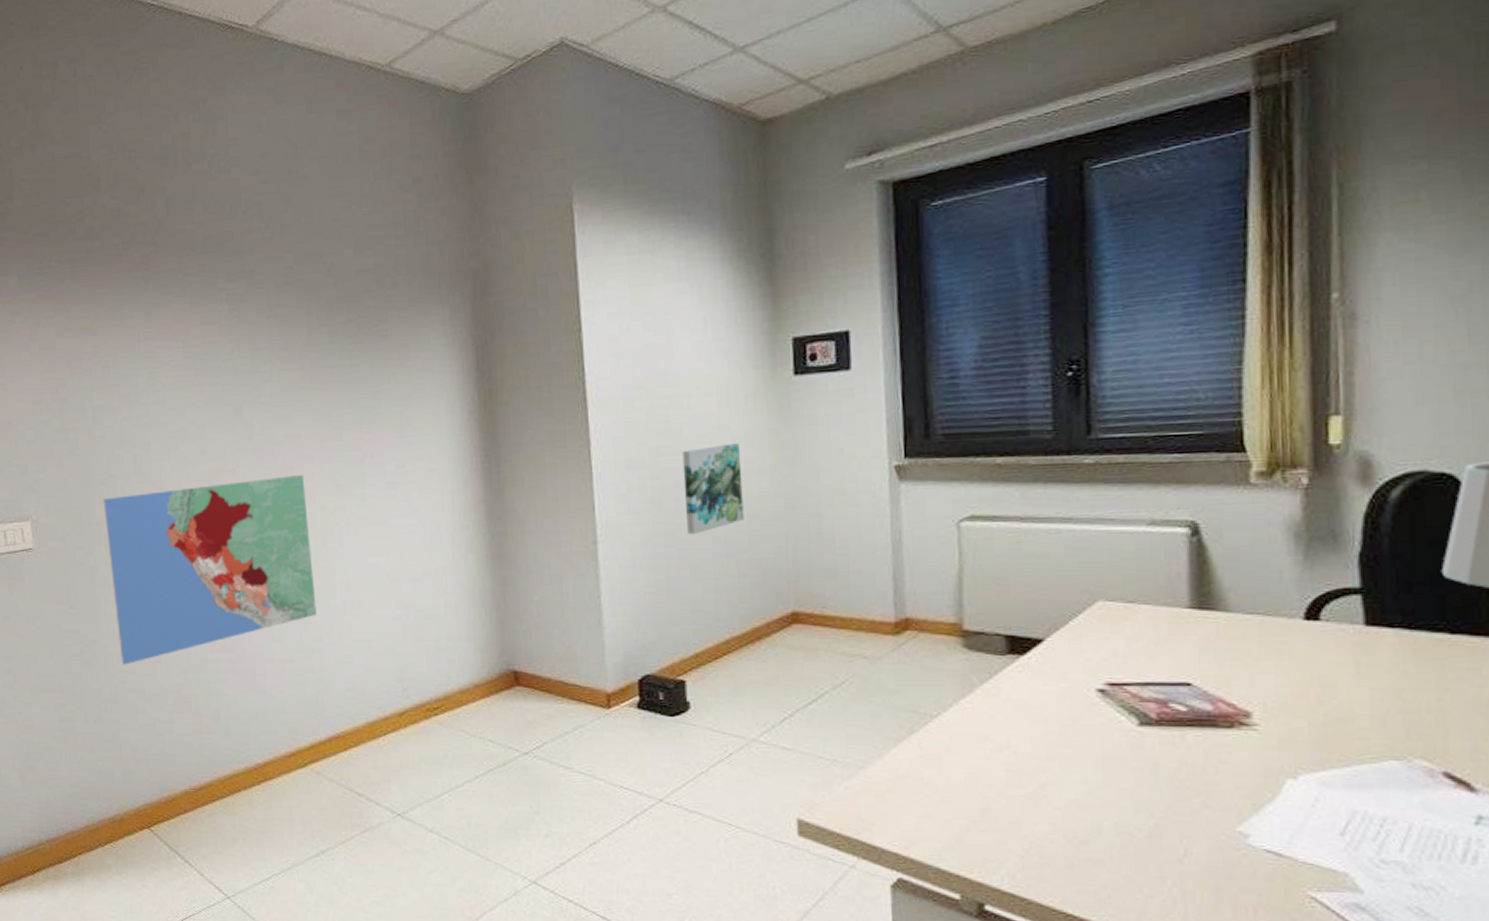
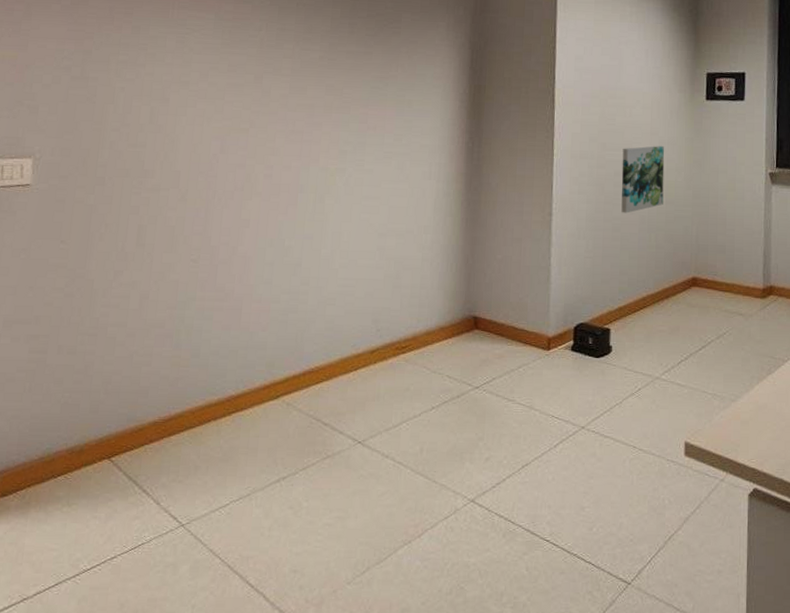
map: present [103,474,317,665] -> none [106,138,312,300]

